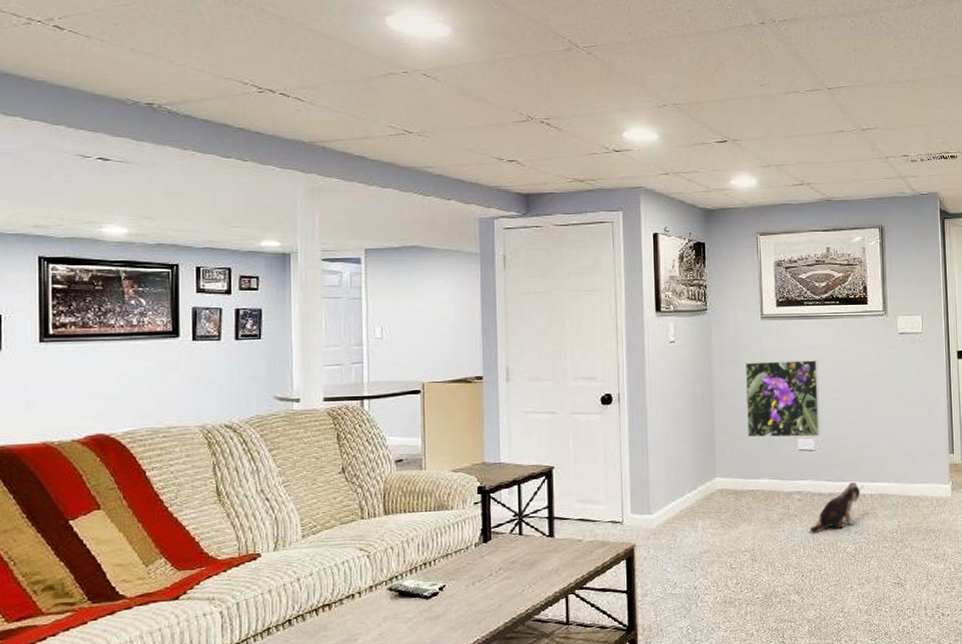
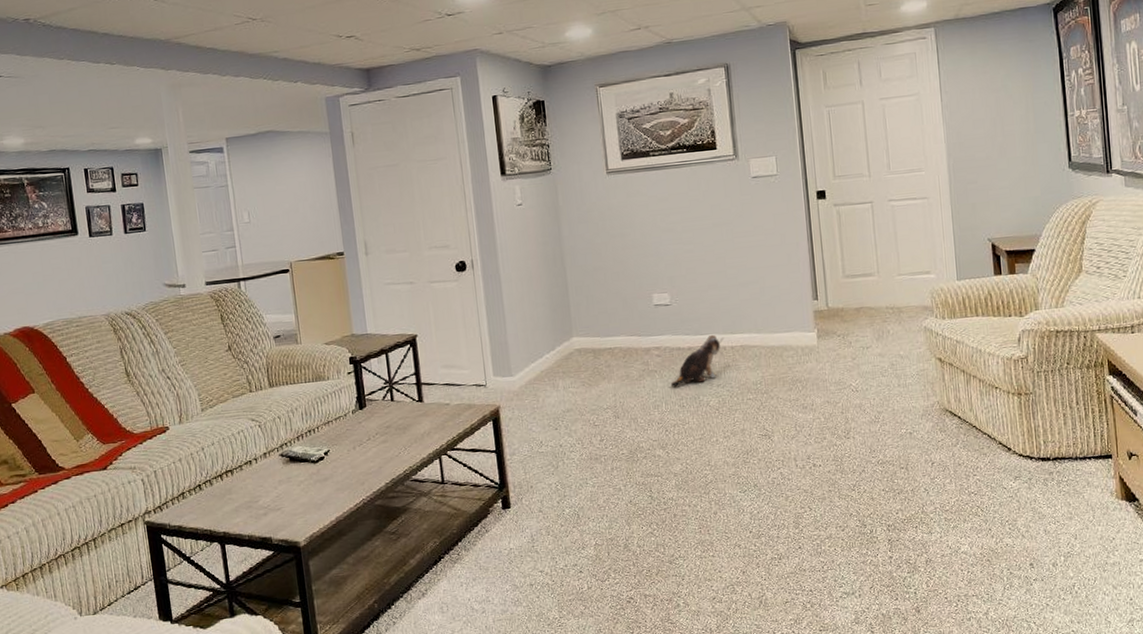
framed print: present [745,360,821,438] -> none [593,212,676,296]

